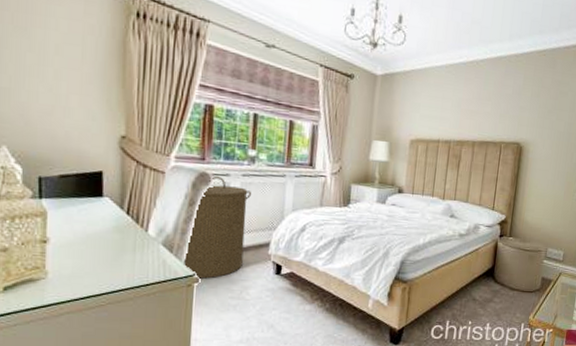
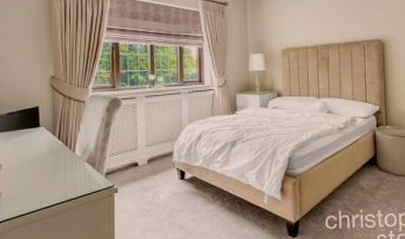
laundry hamper: present [185,176,252,279] -> none [106,100,155,189]

